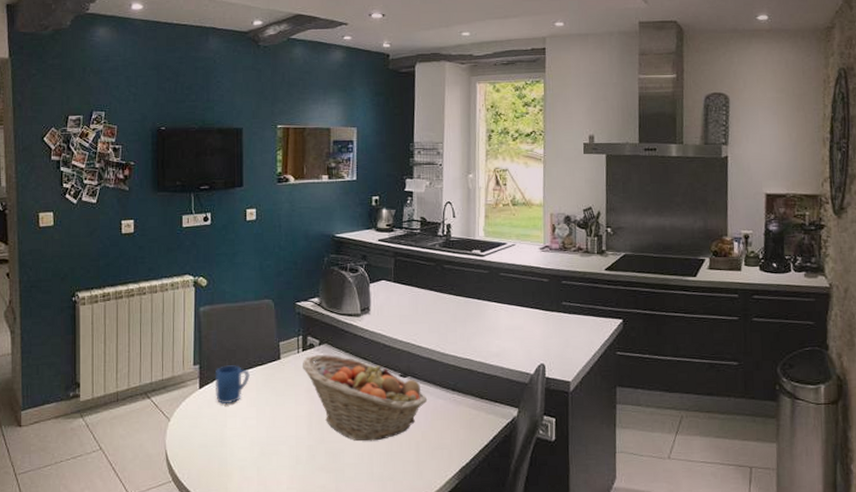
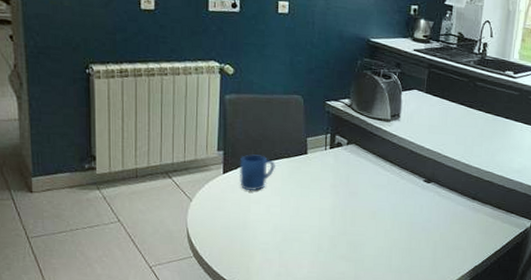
fruit basket: present [303,355,428,442] -> none [329,153,449,237]

